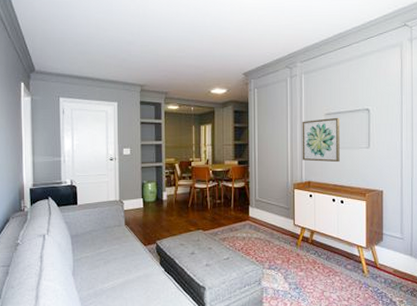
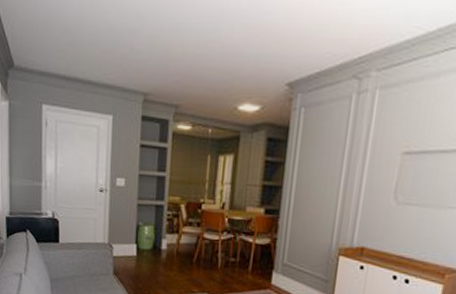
wall art: present [302,117,340,163] -> none [357,158,425,226]

